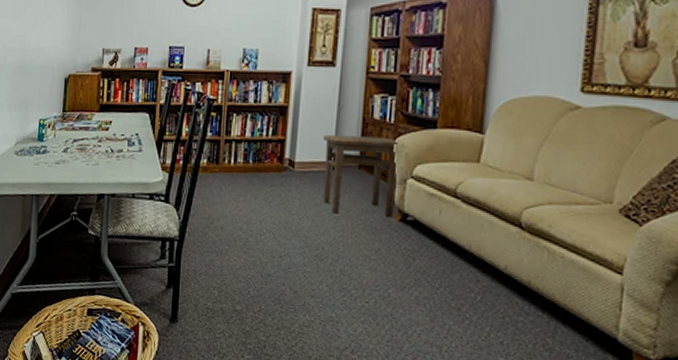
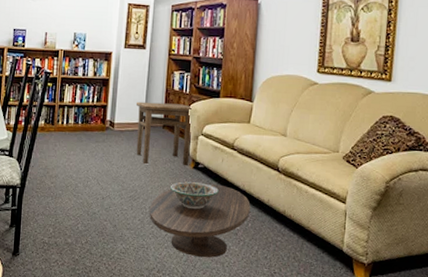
coffee table: none [340,241,480,339] -> present [149,183,251,258]
decorative bowl: none [367,238,435,276] -> present [169,181,219,210]

